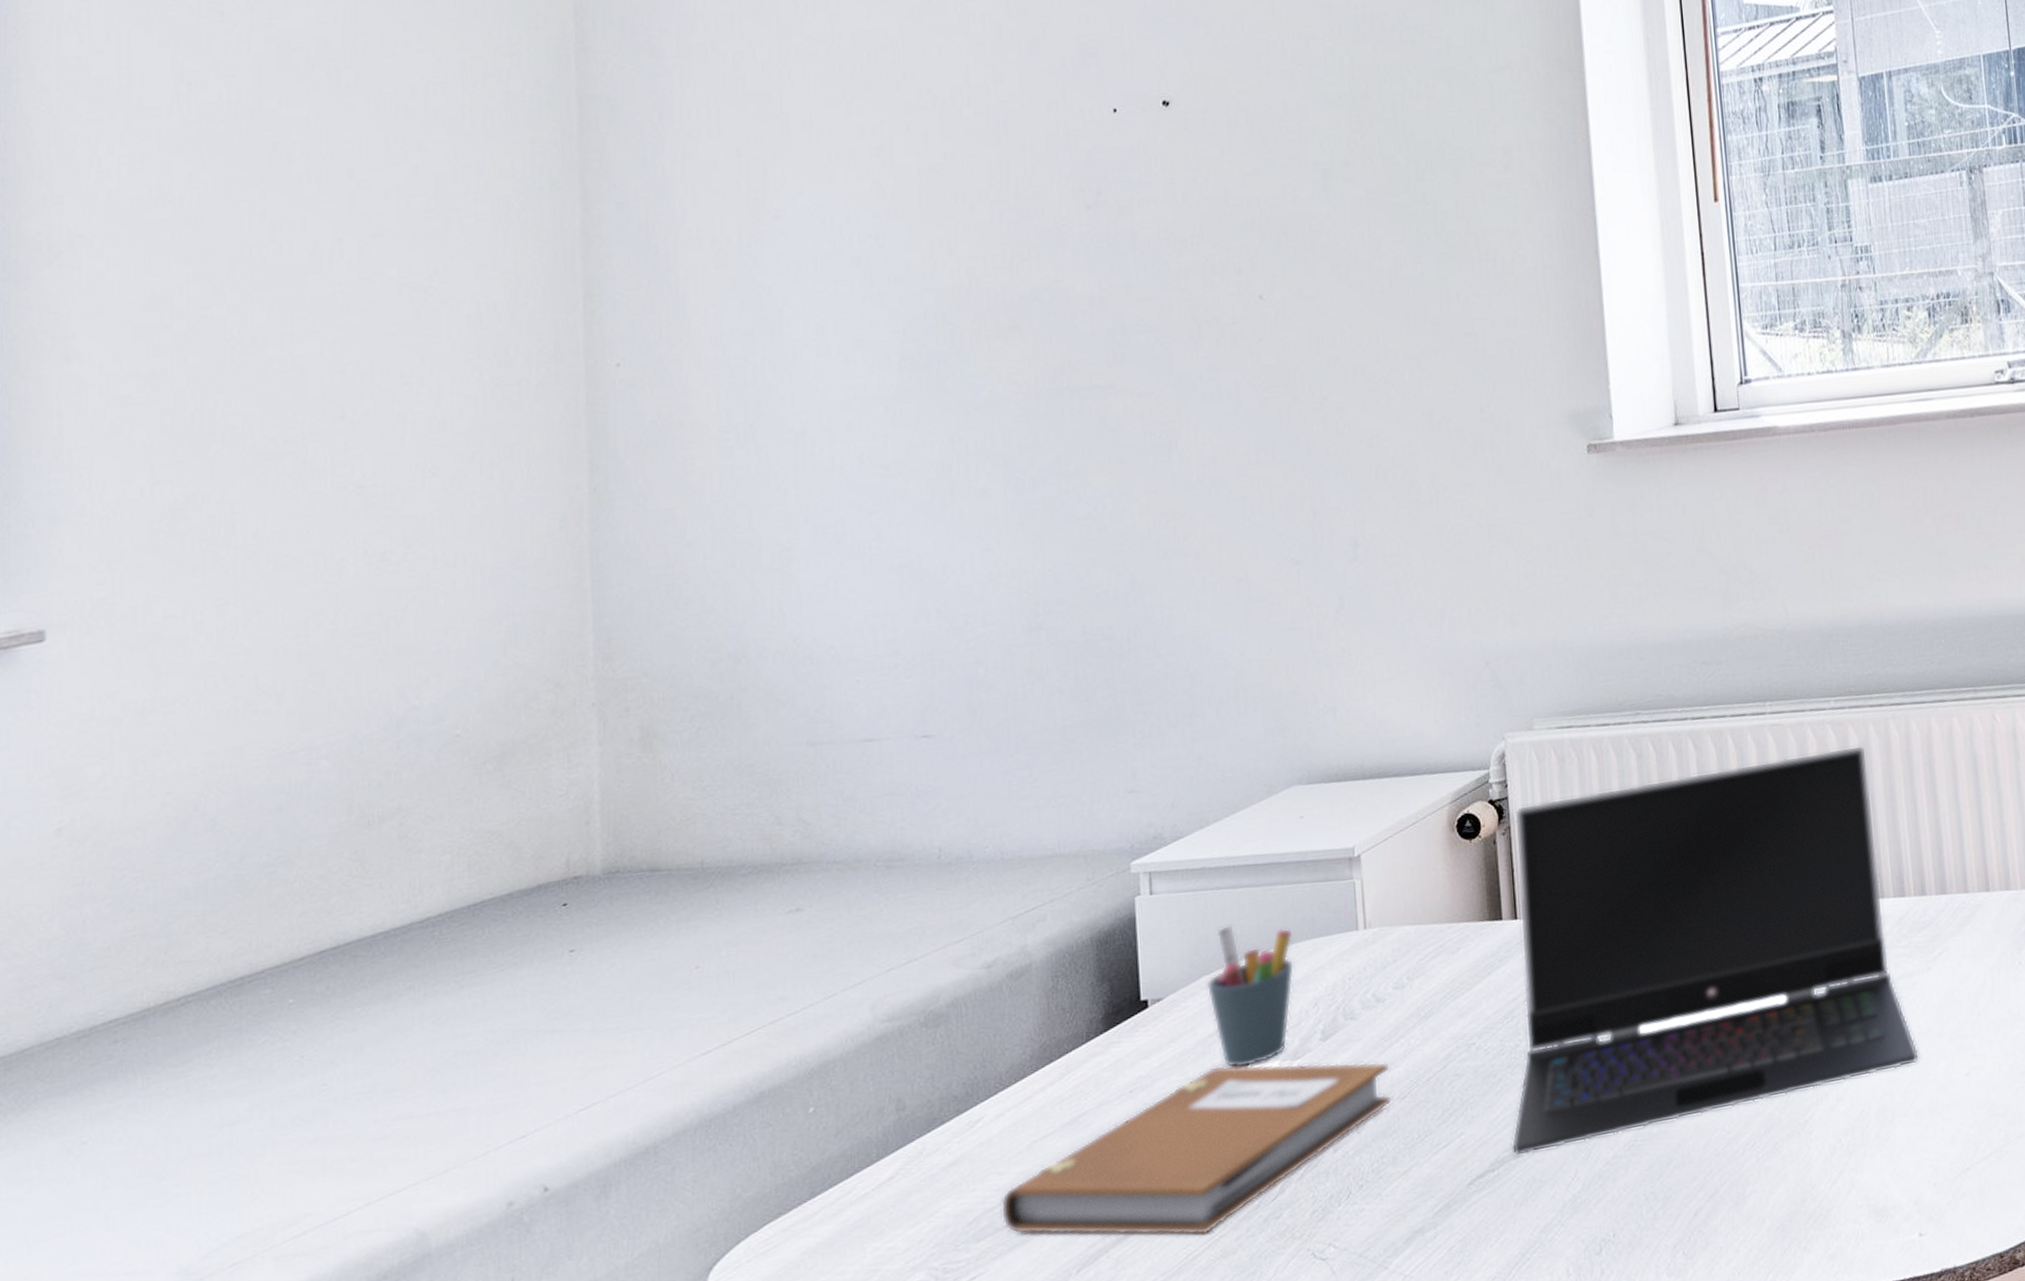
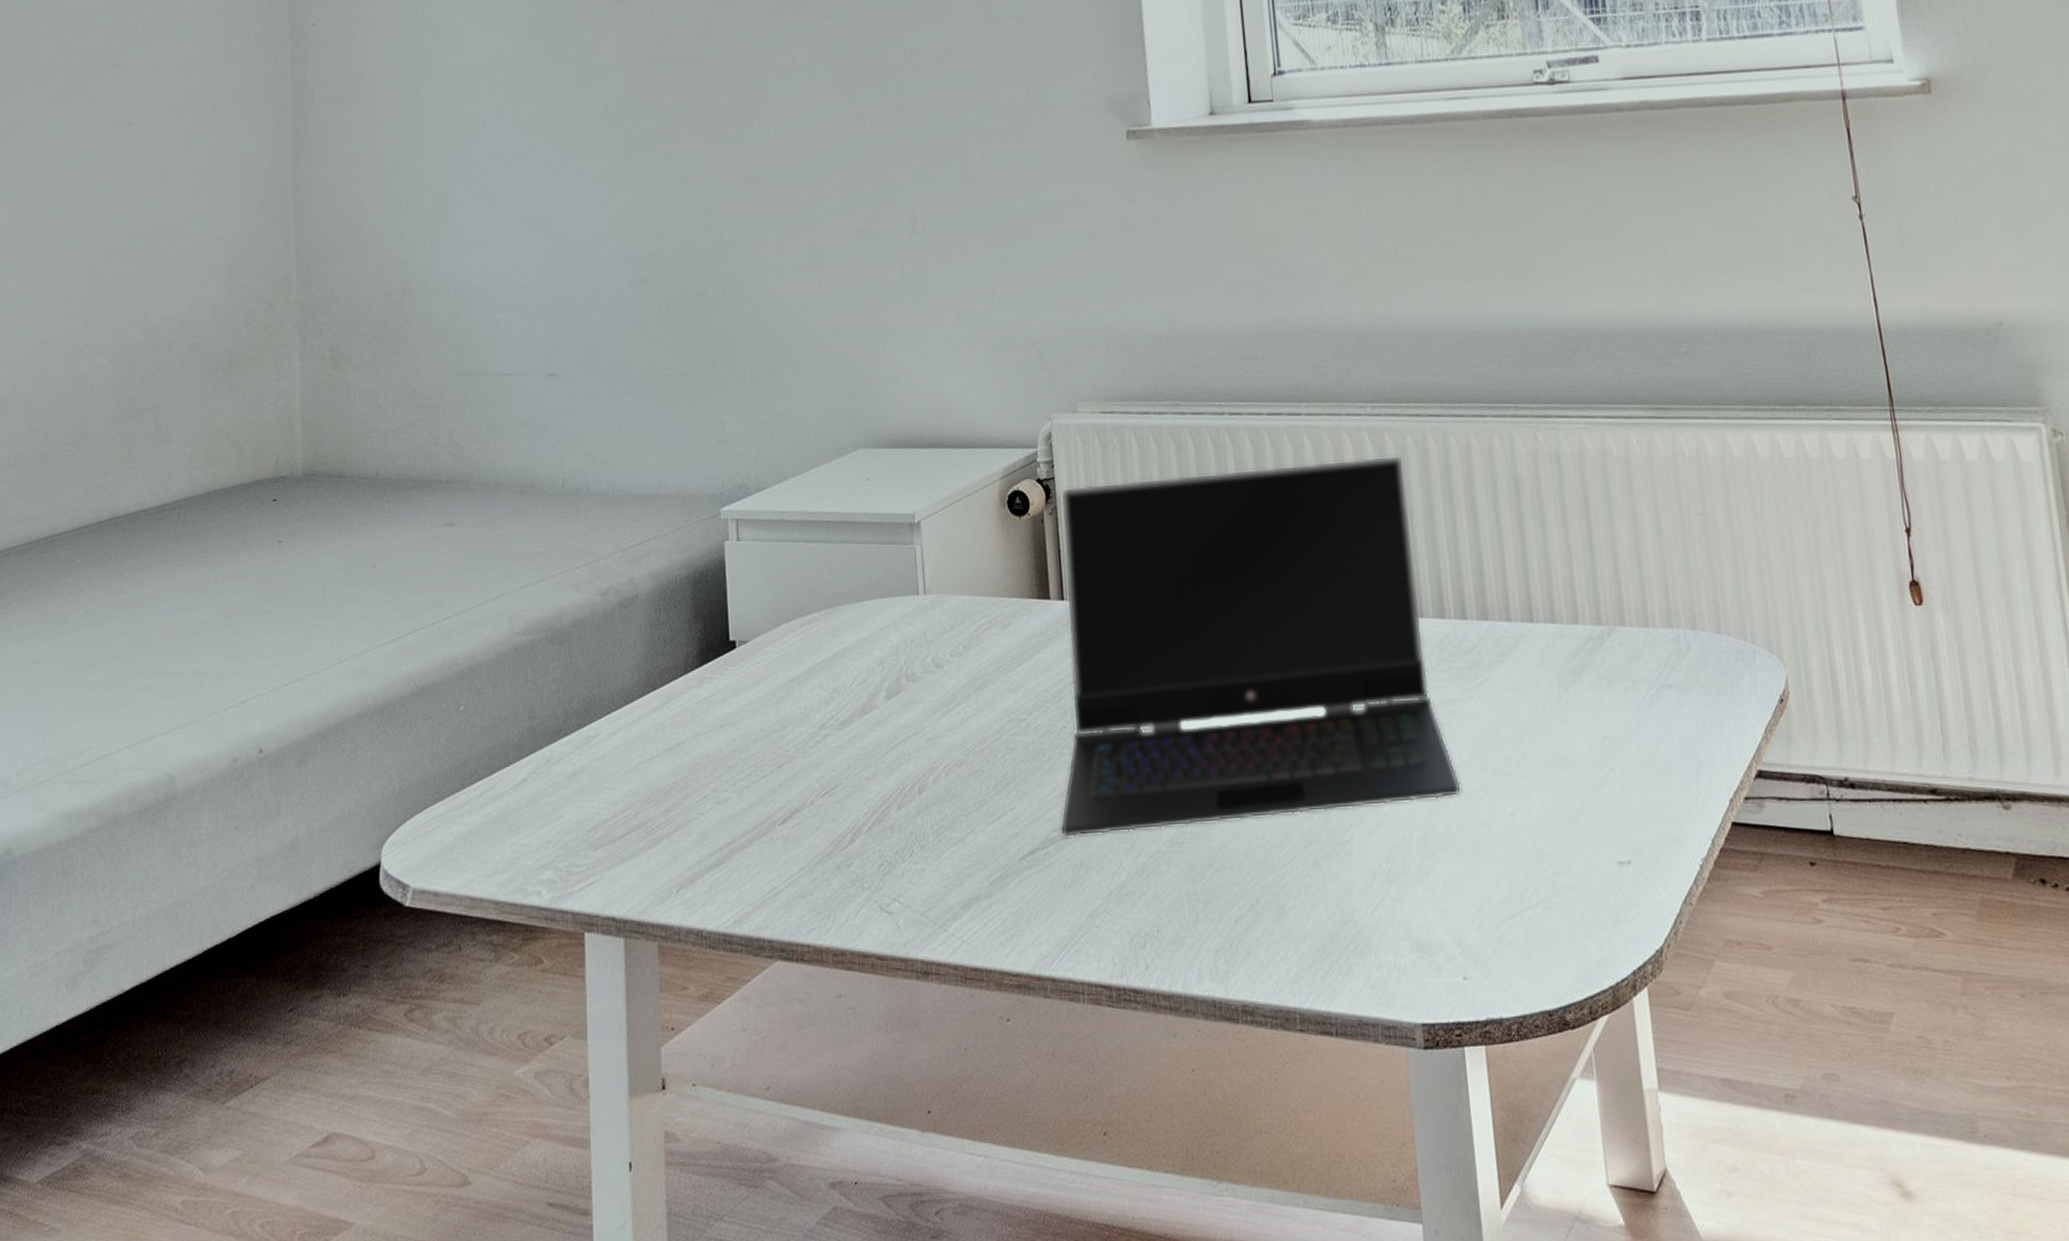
notebook: present [1000,1061,1391,1236] -> none [613,711,949,873]
pen holder: present [1206,924,1295,1067] -> none [785,576,863,714]

